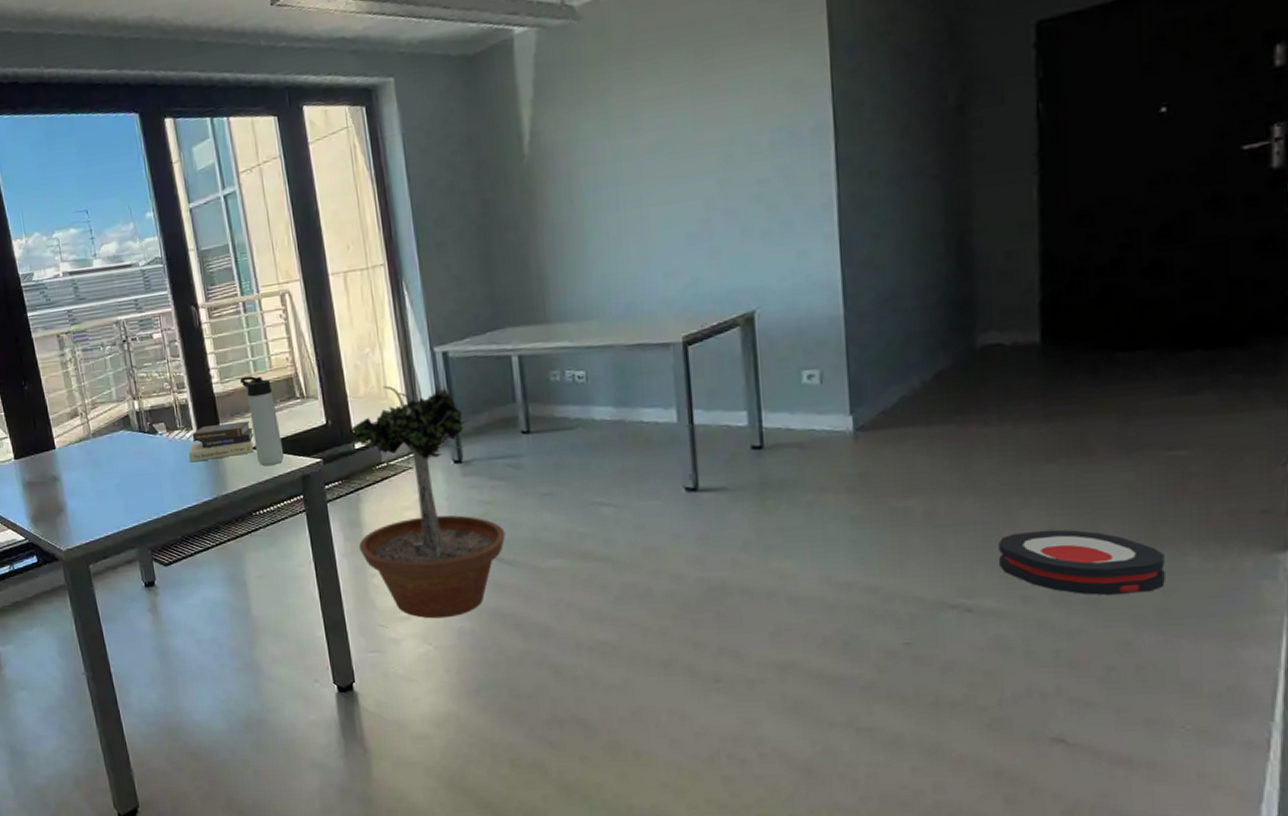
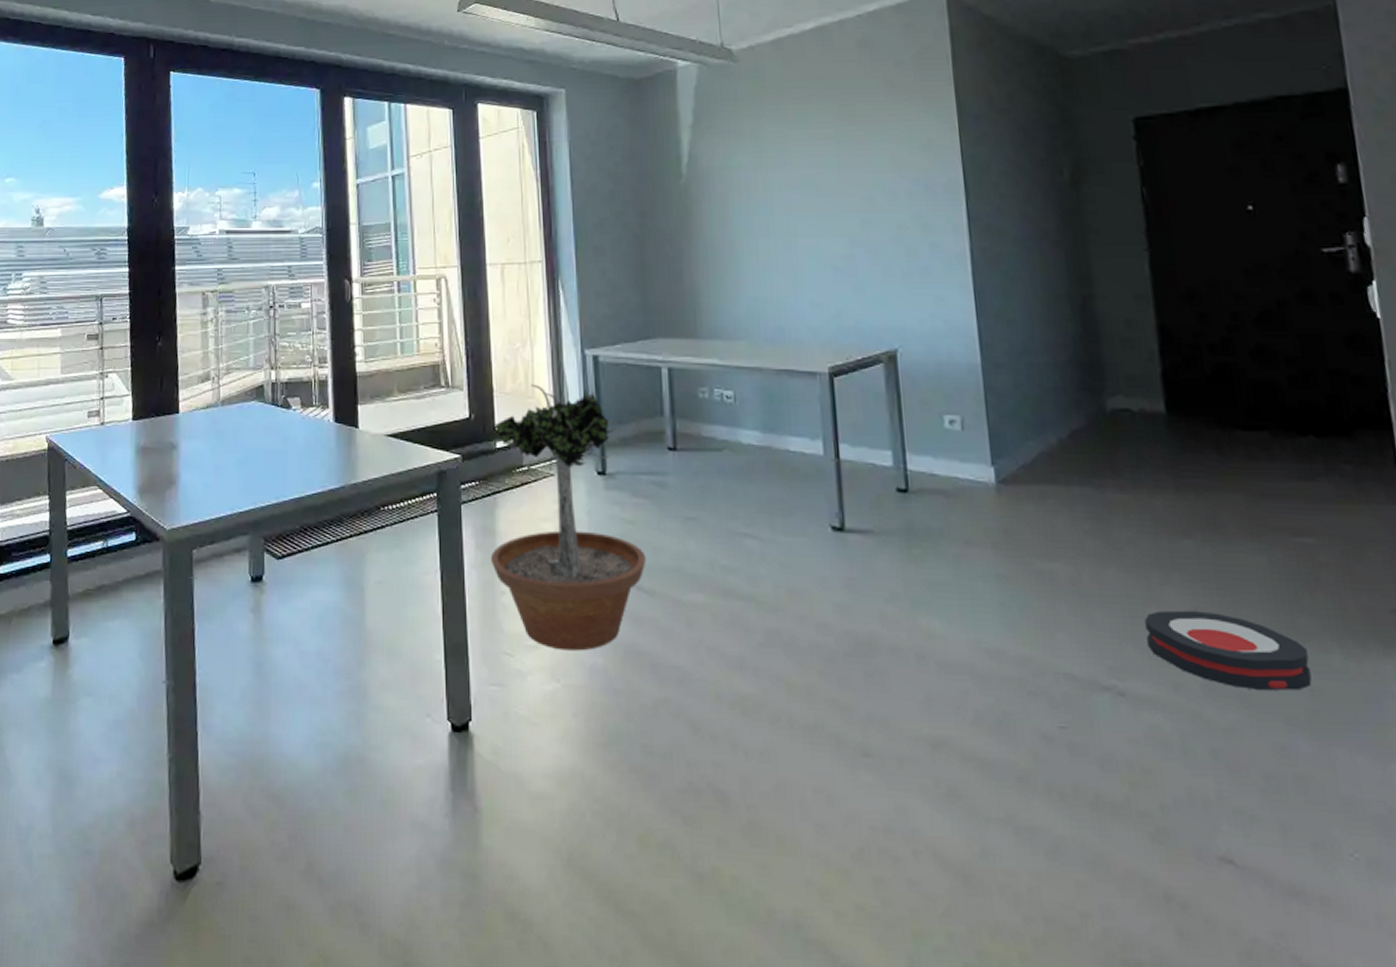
books: present [189,420,254,463] -> none [321,405,392,444]
thermos bottle: present [240,376,285,466] -> none [385,358,422,456]

